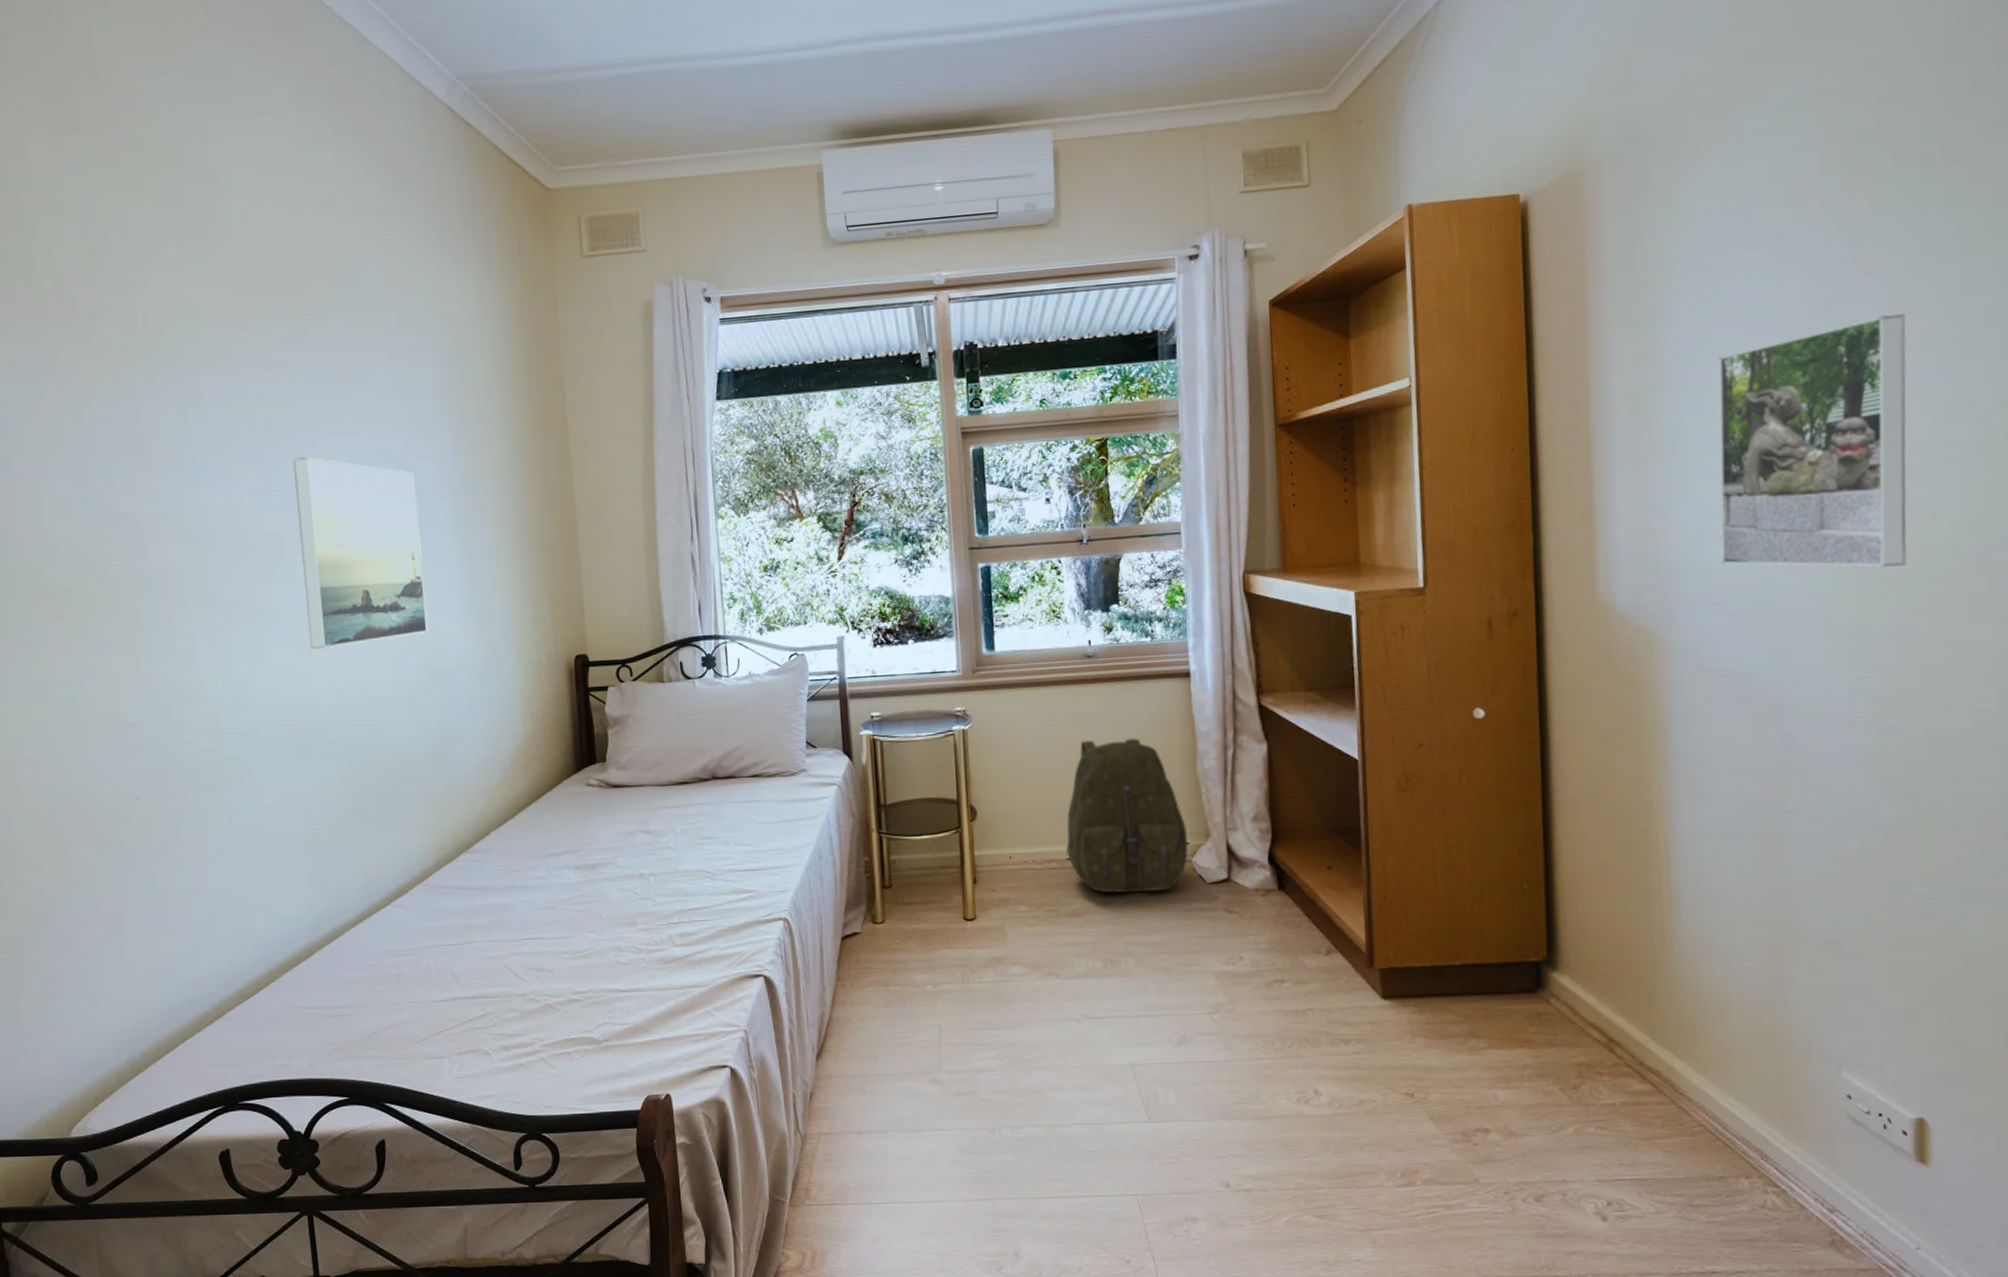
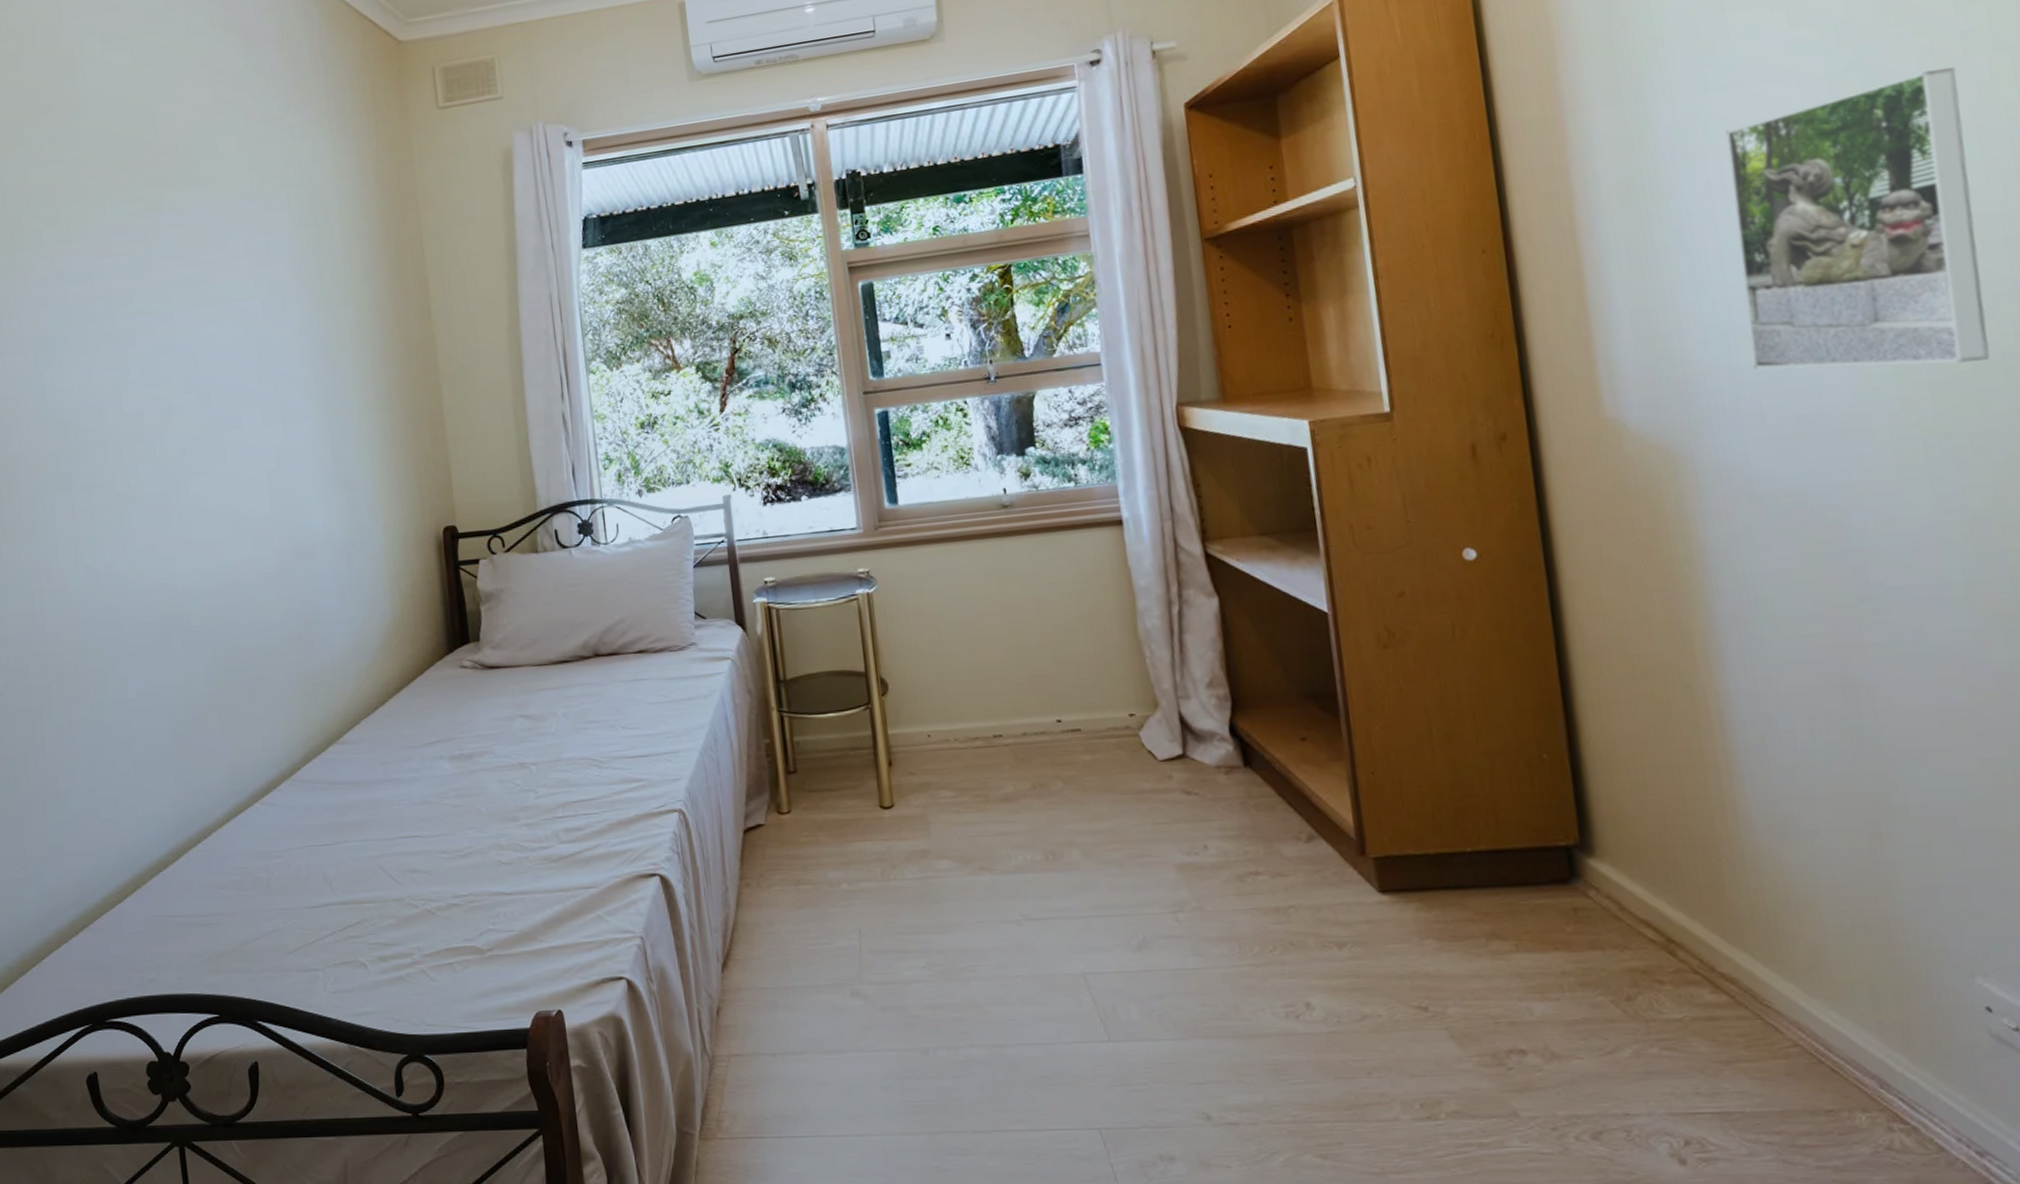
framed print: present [293,456,428,649] -> none [151,331,291,531]
backpack: present [1066,737,1188,894] -> none [991,595,1134,775]

